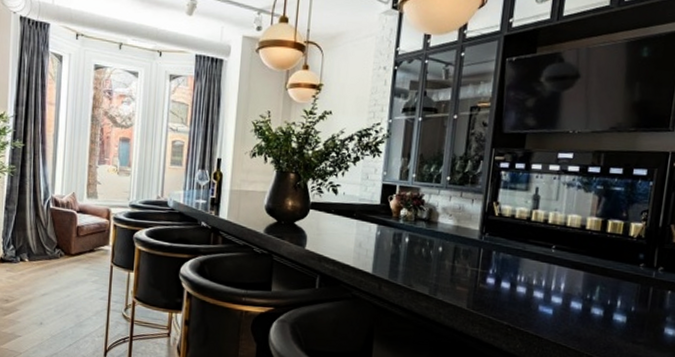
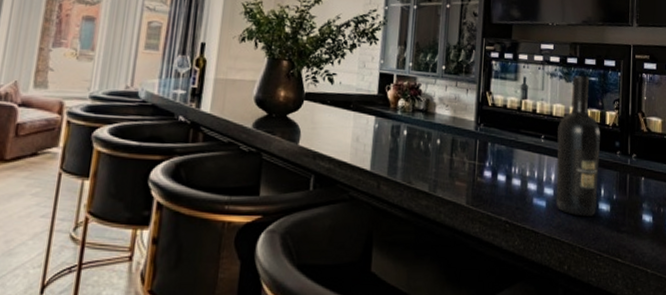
wine bottle: none [564,185,622,326] -> present [556,75,600,216]

